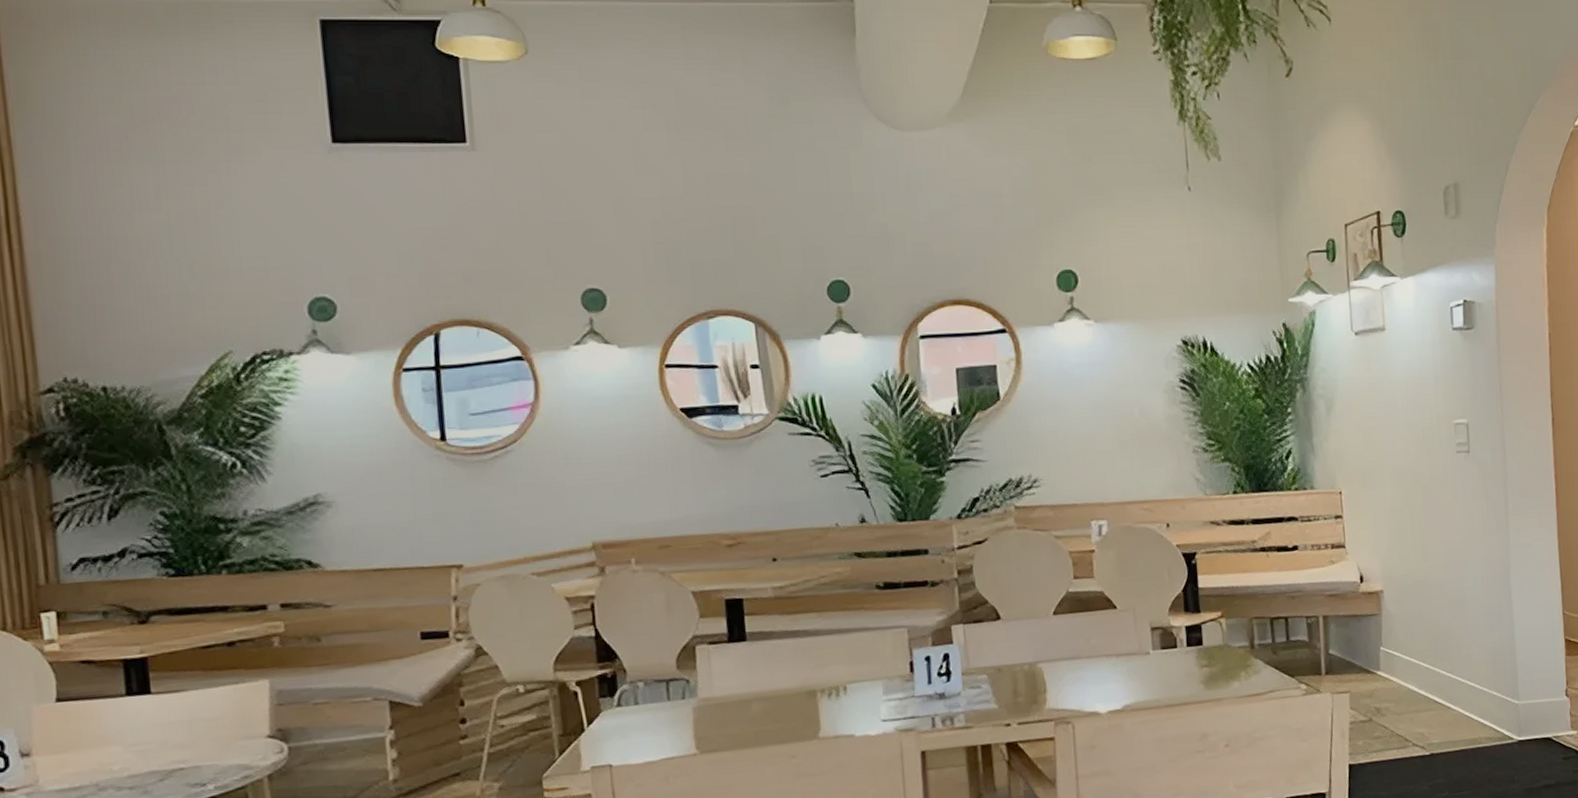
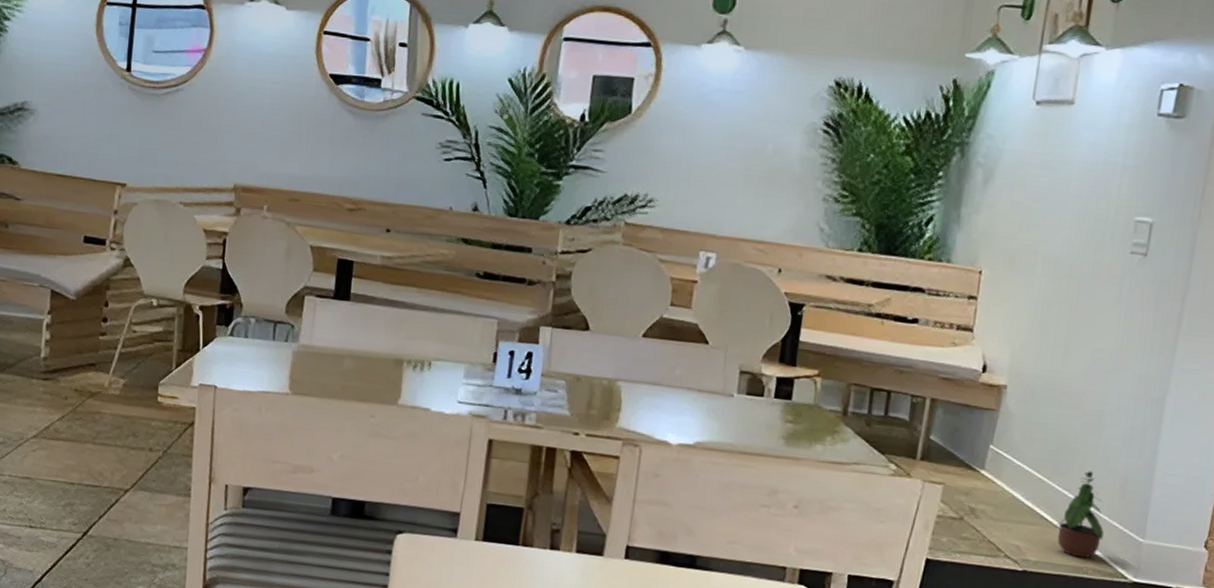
potted plant: none [1447,651,1487,731] -> present [1054,471,1104,559]

